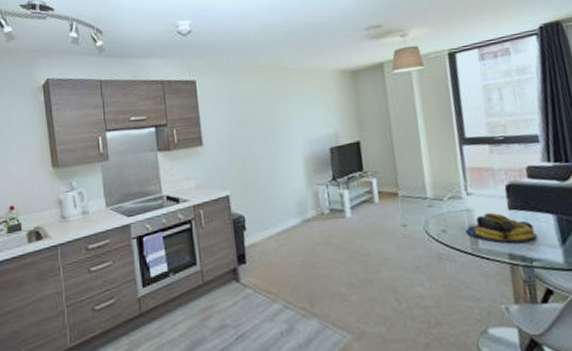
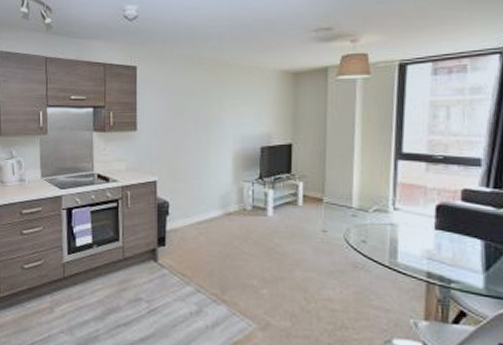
fruit bowl: present [465,212,538,244] -> none [386,229,460,264]

